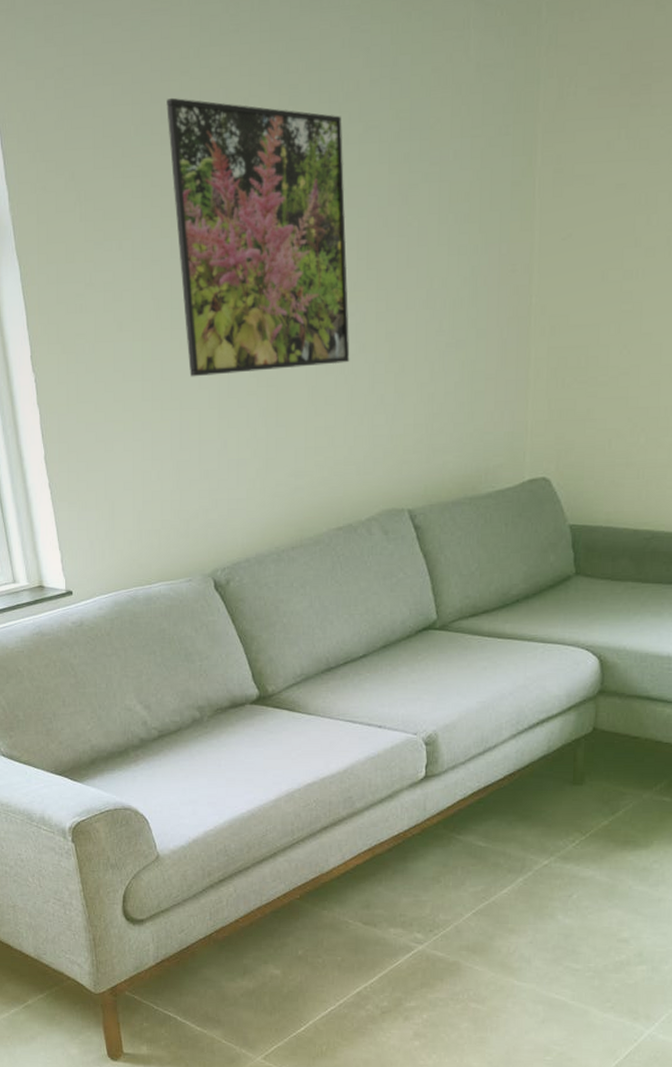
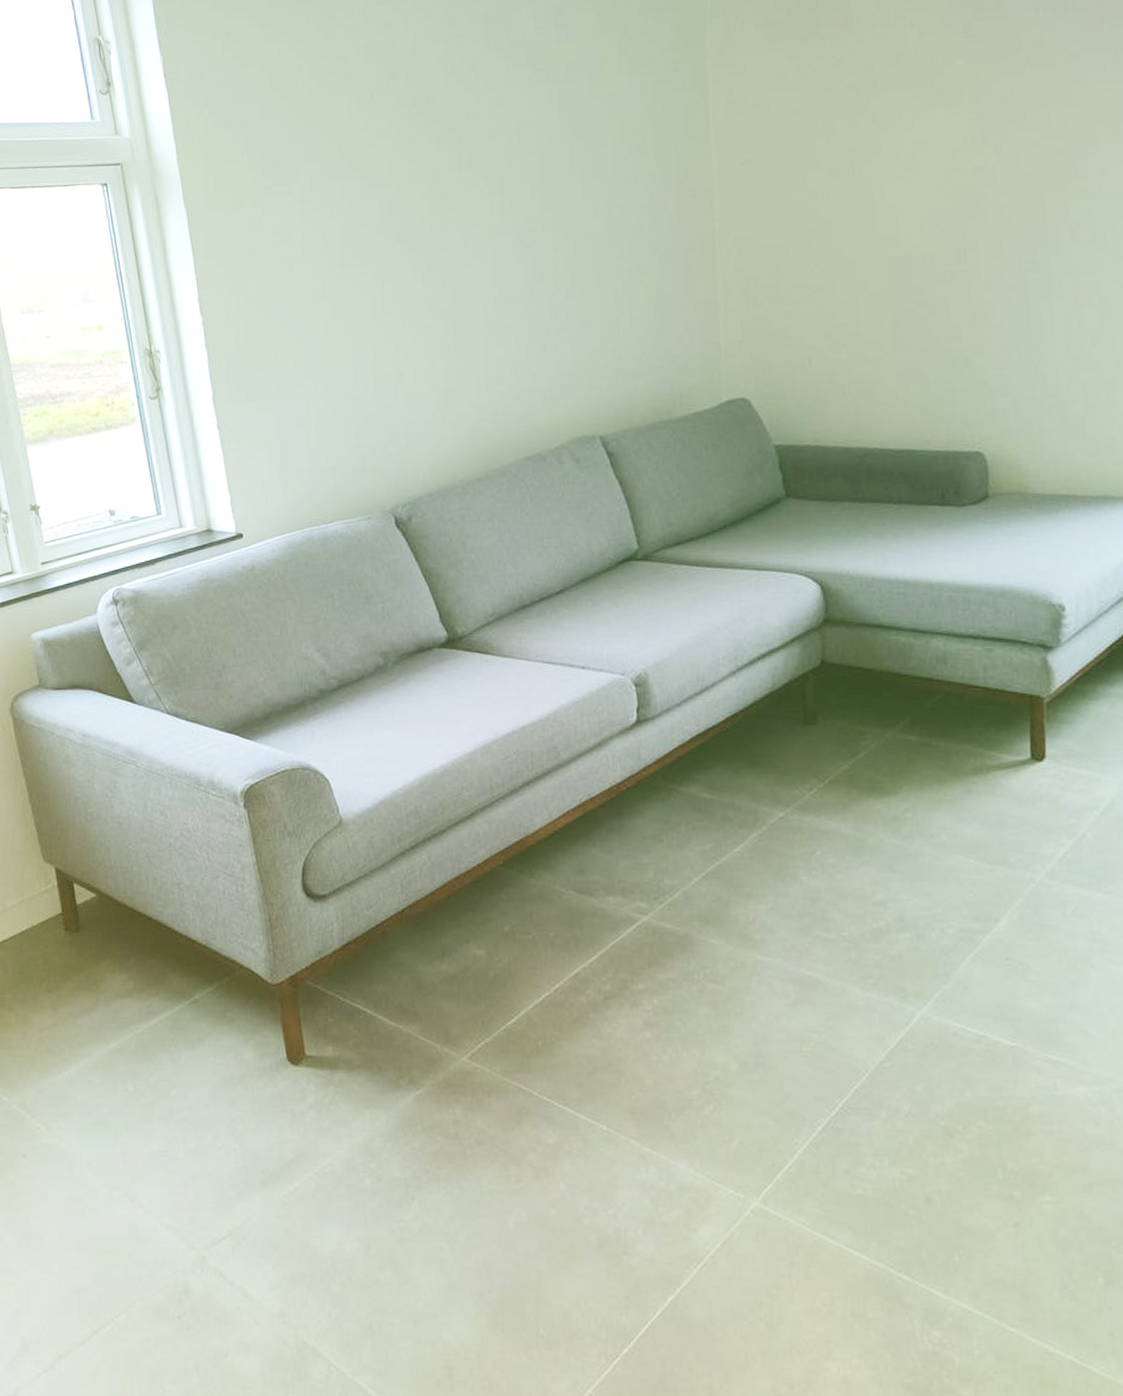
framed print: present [166,97,350,377] -> none [333,52,529,313]

